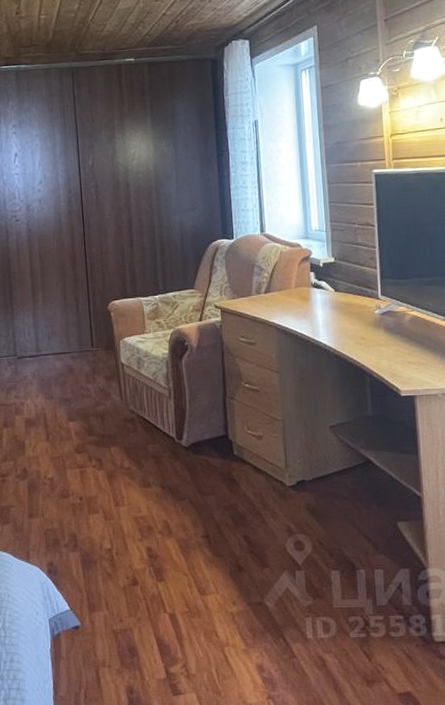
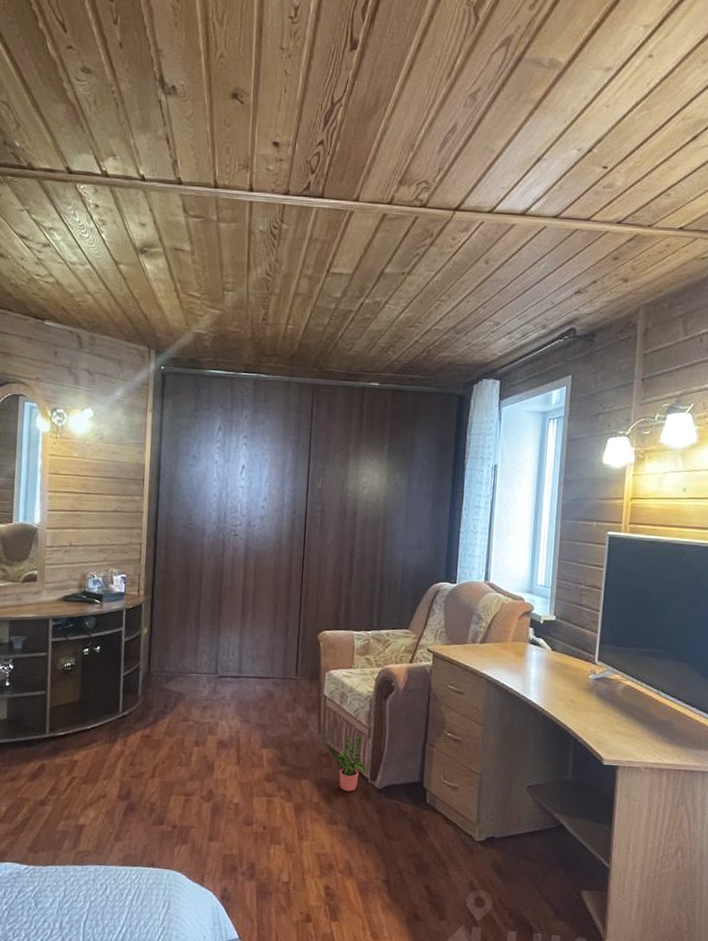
potted plant: none [130,398,173,453] -> present [327,736,367,792]

